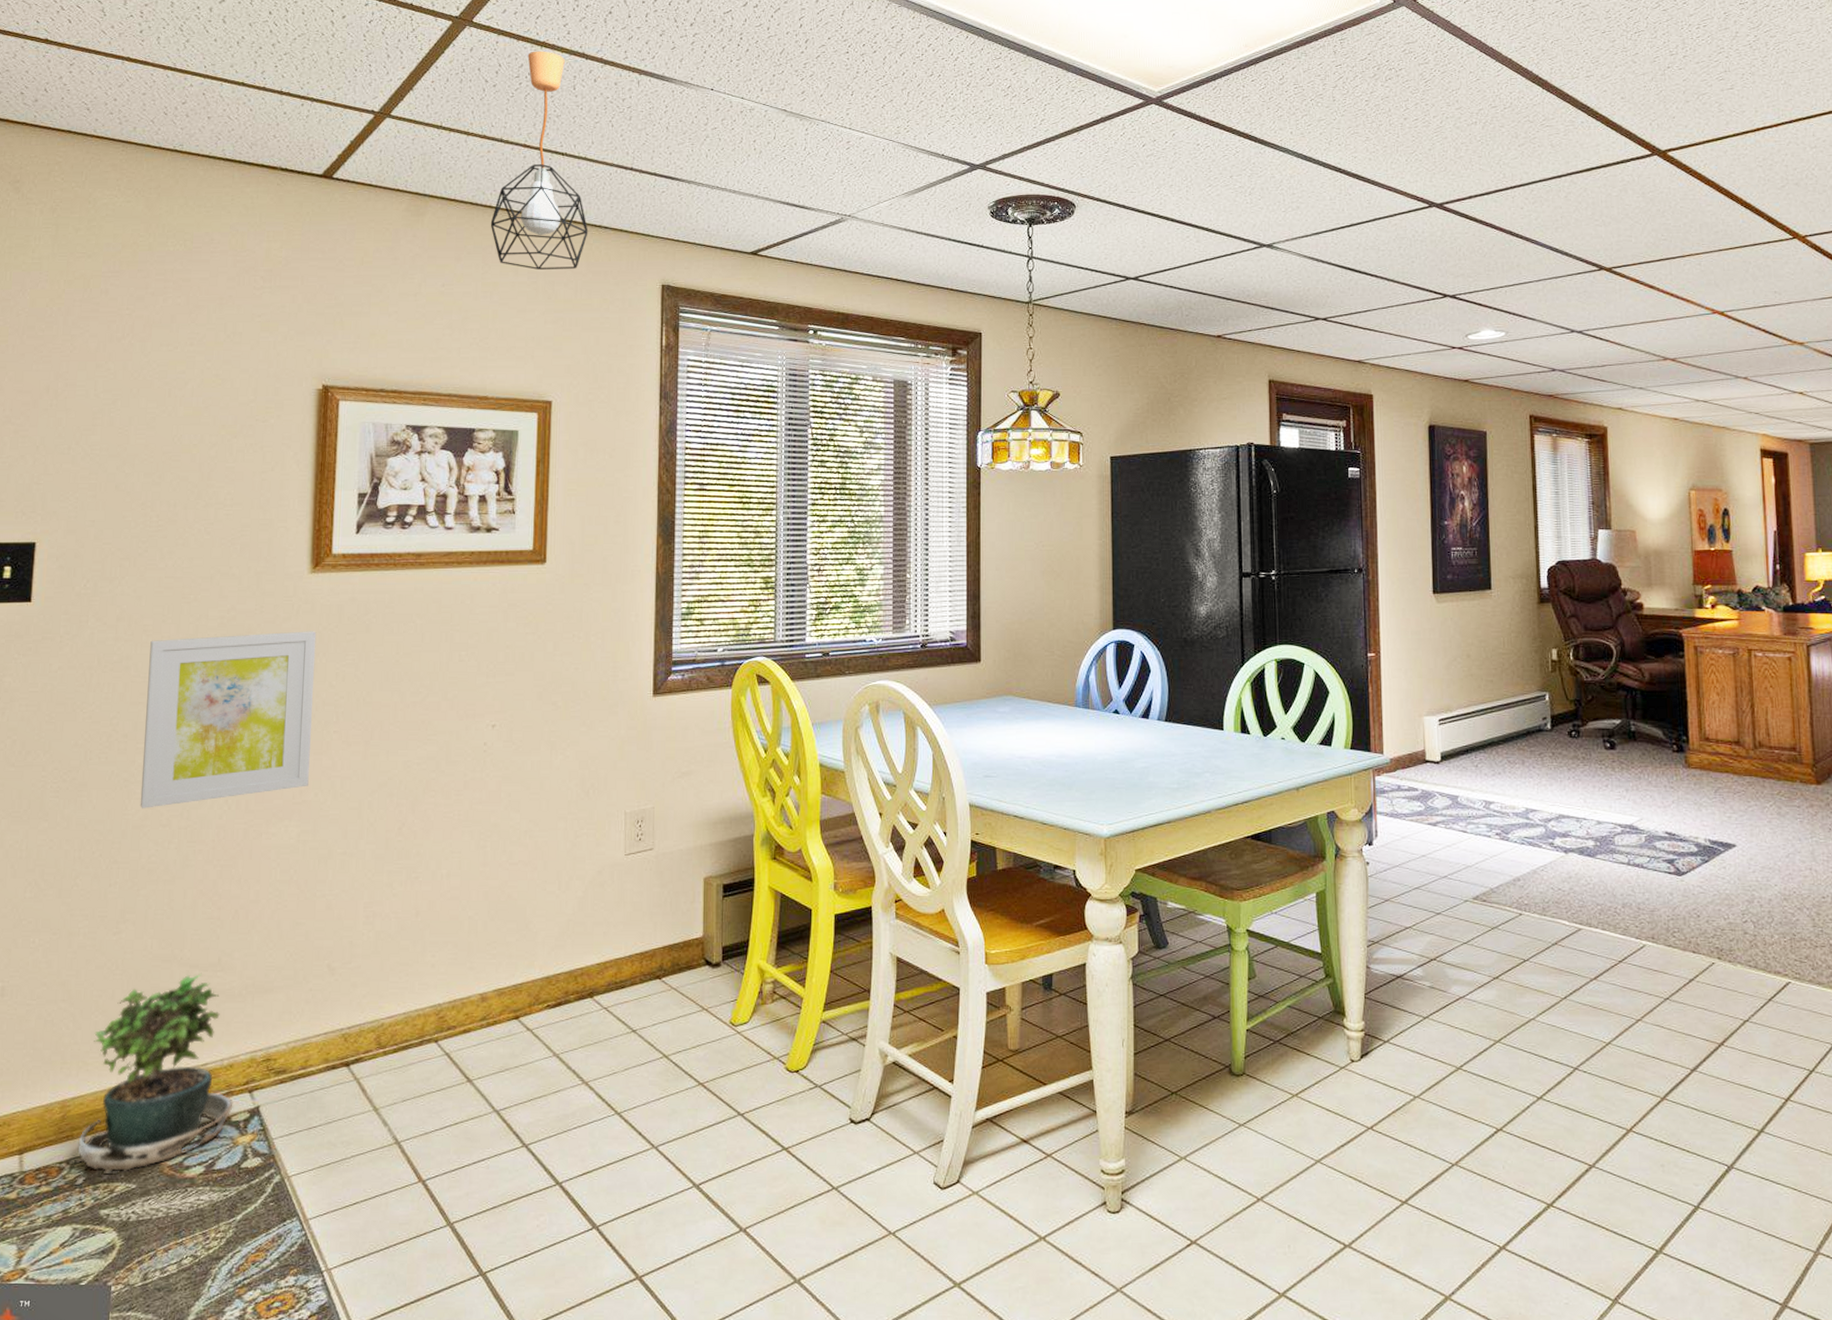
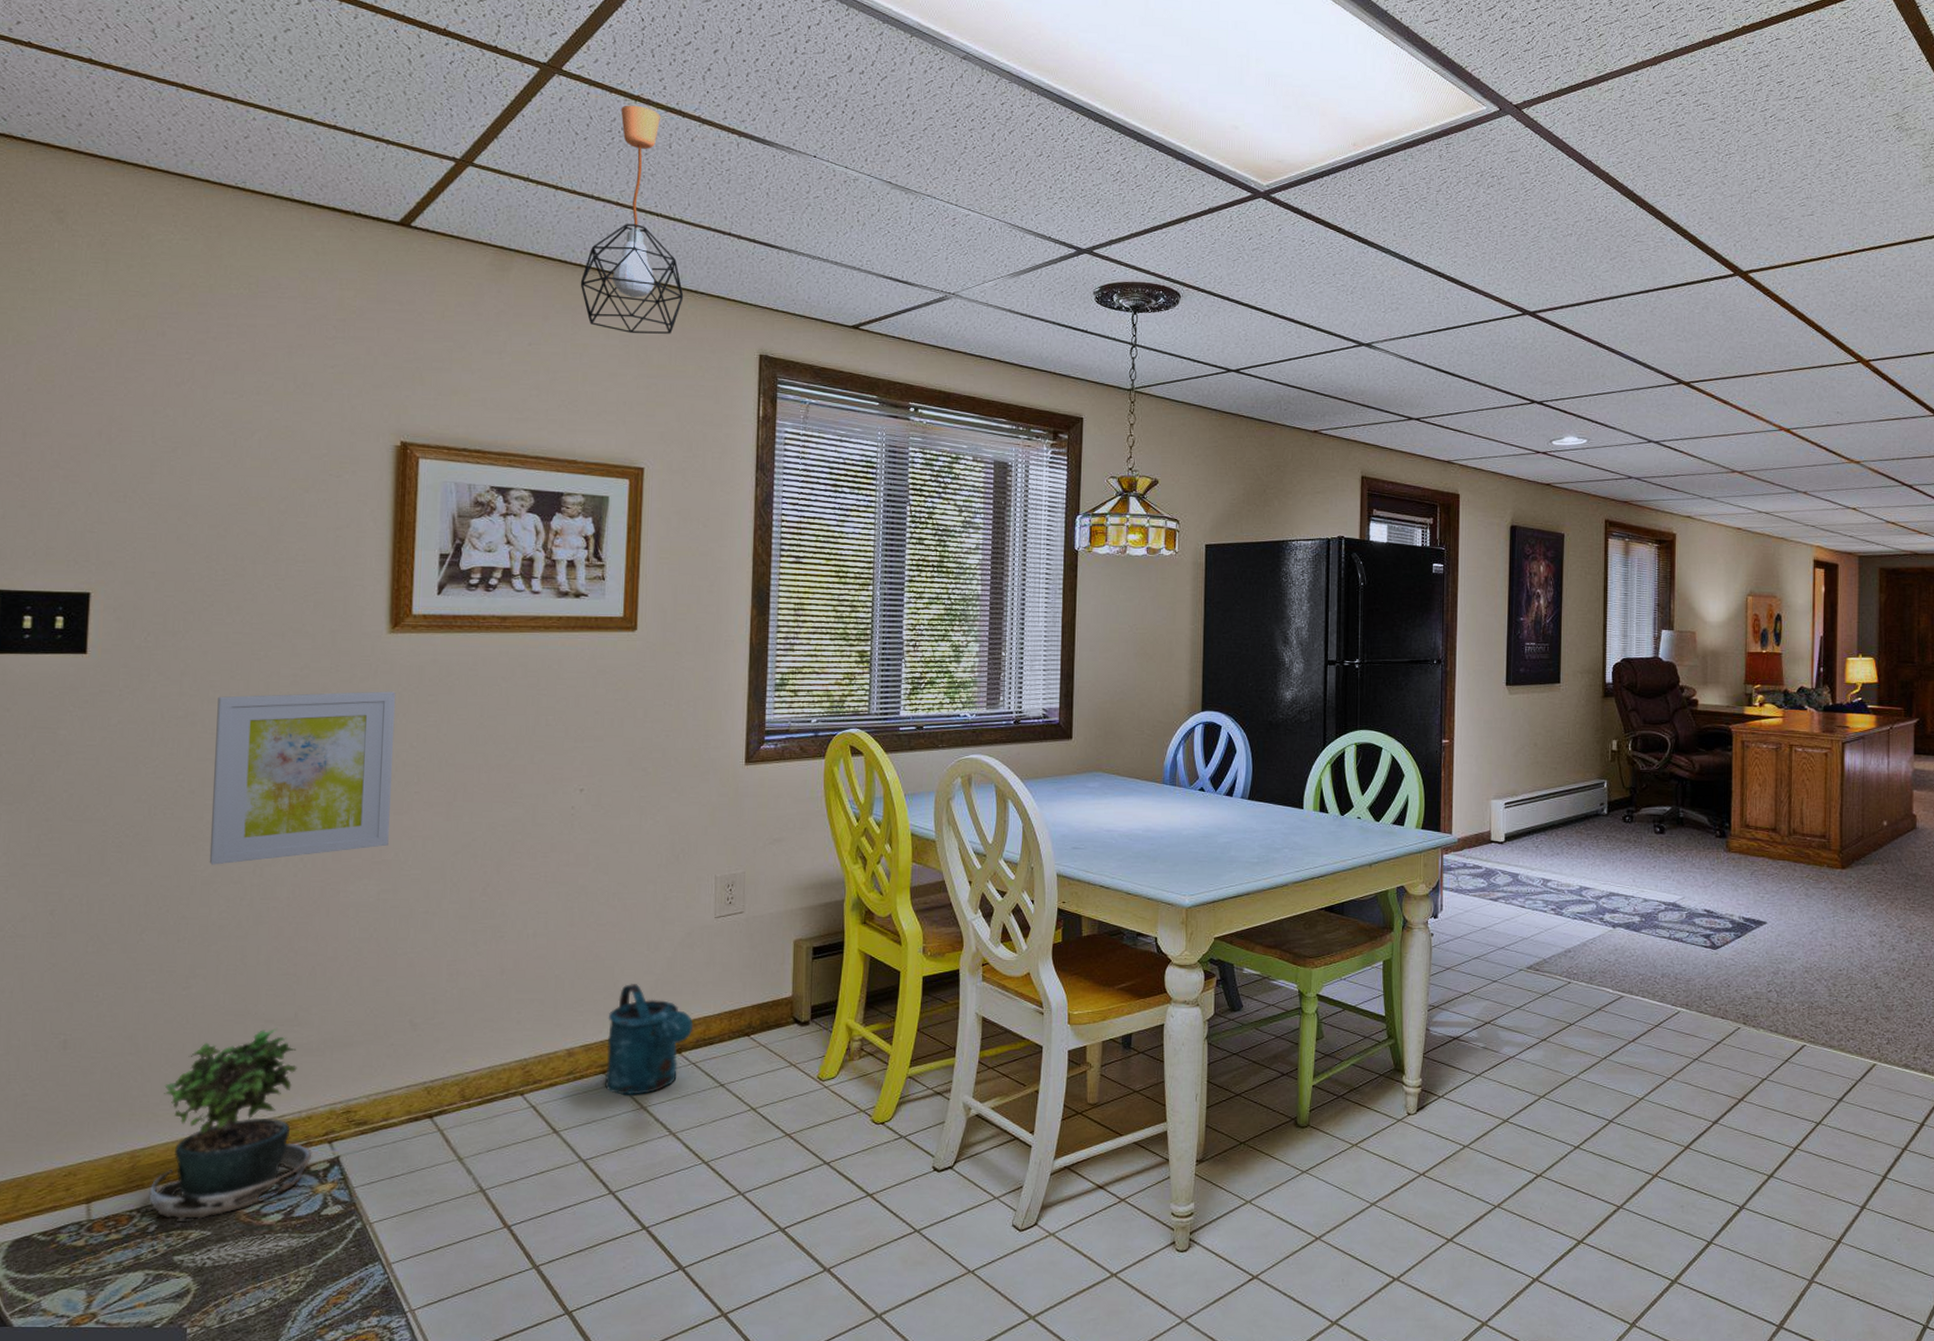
watering can: none [517,925,605,1042] -> present [604,984,694,1095]

